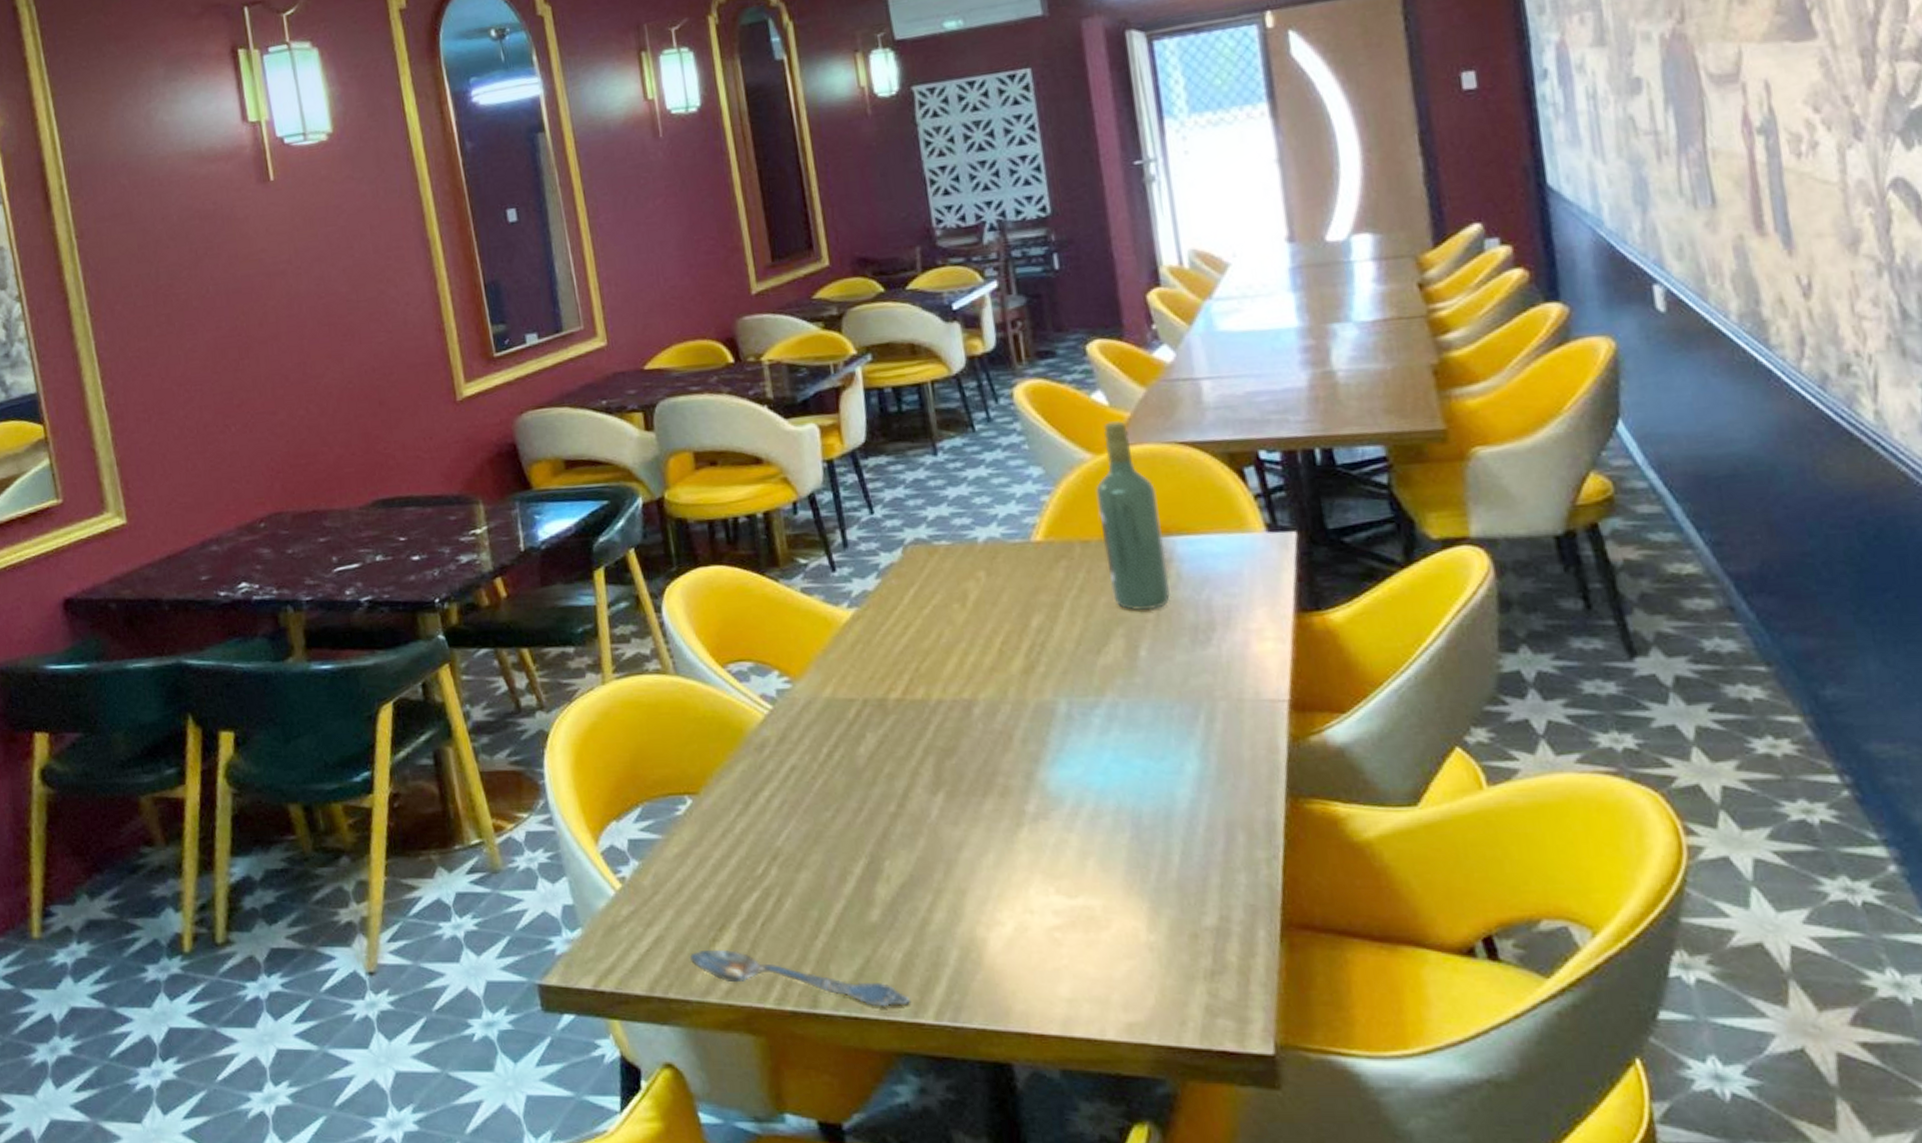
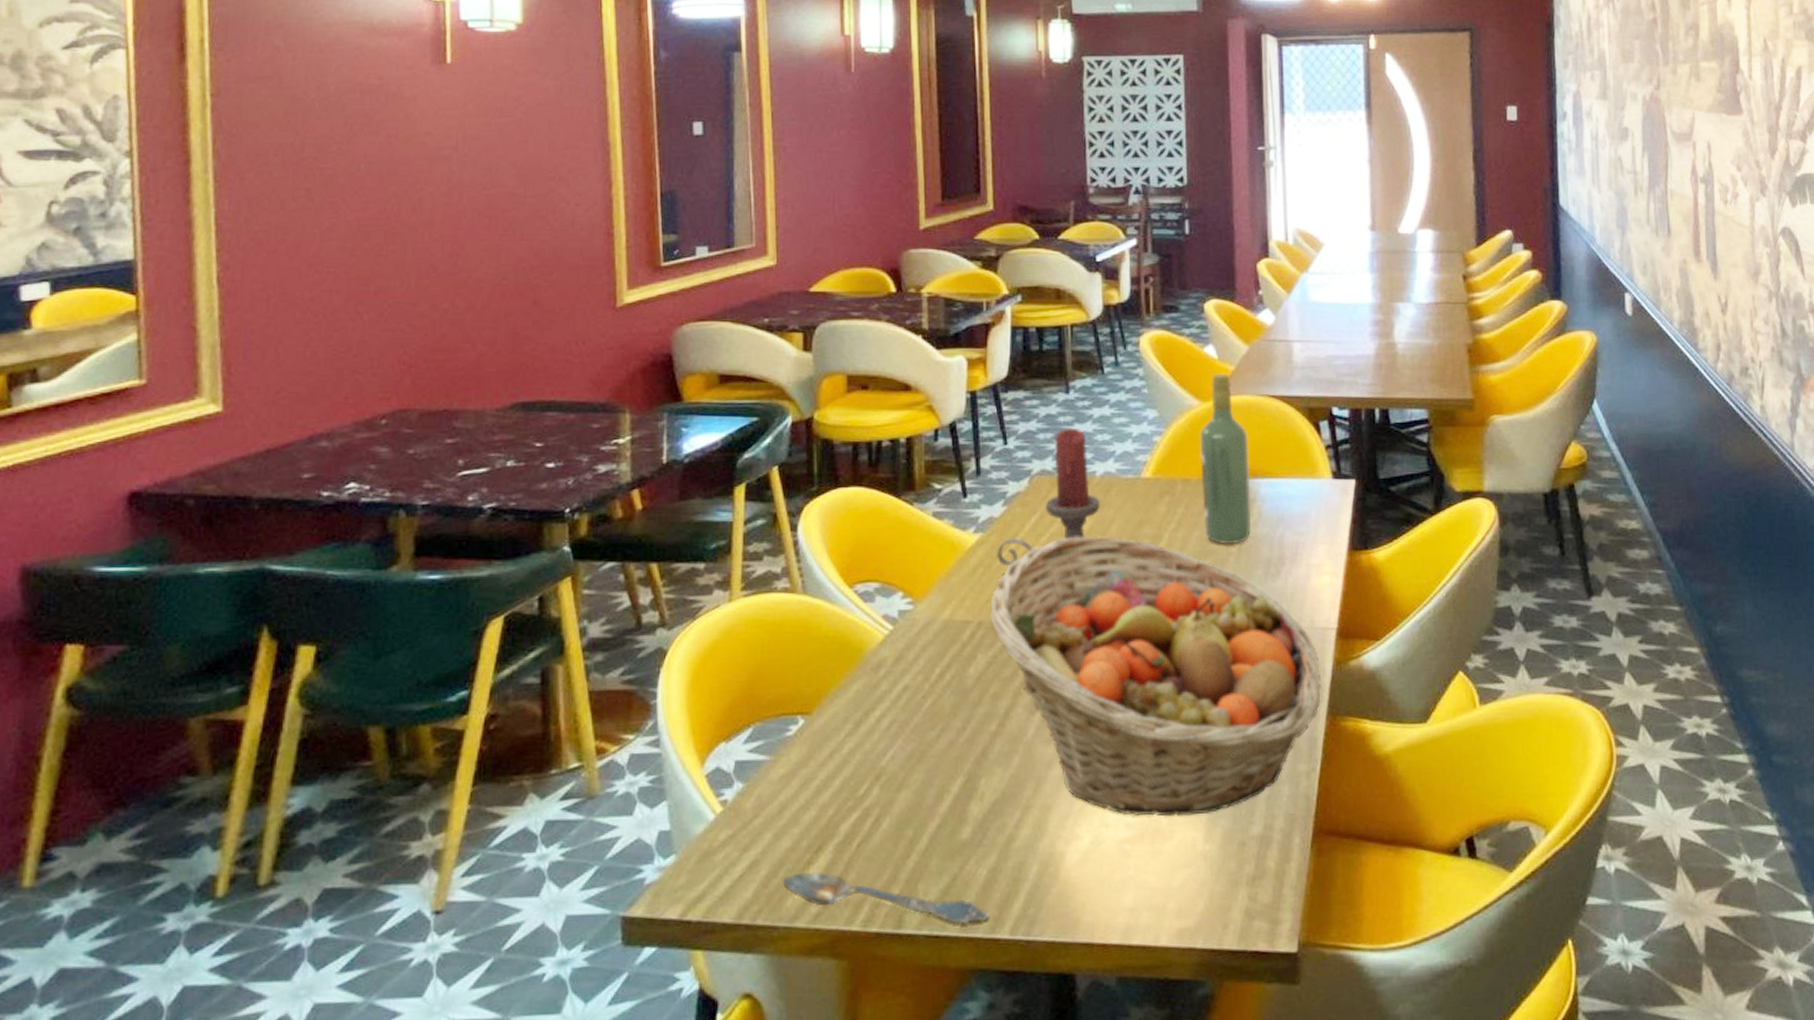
fruit basket: none [874,606,1276,904] -> present [989,535,1321,817]
candle holder: none [875,491,998,658] -> present [997,427,1103,583]

